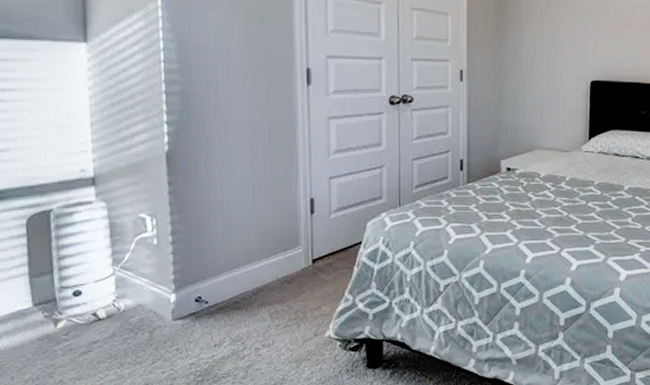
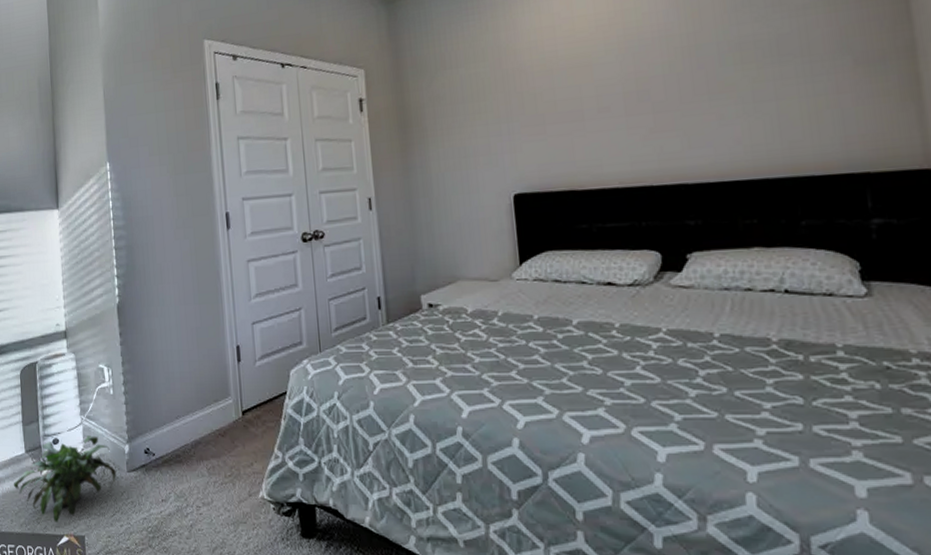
potted plant: none [14,286,159,375] -> present [13,436,117,522]

